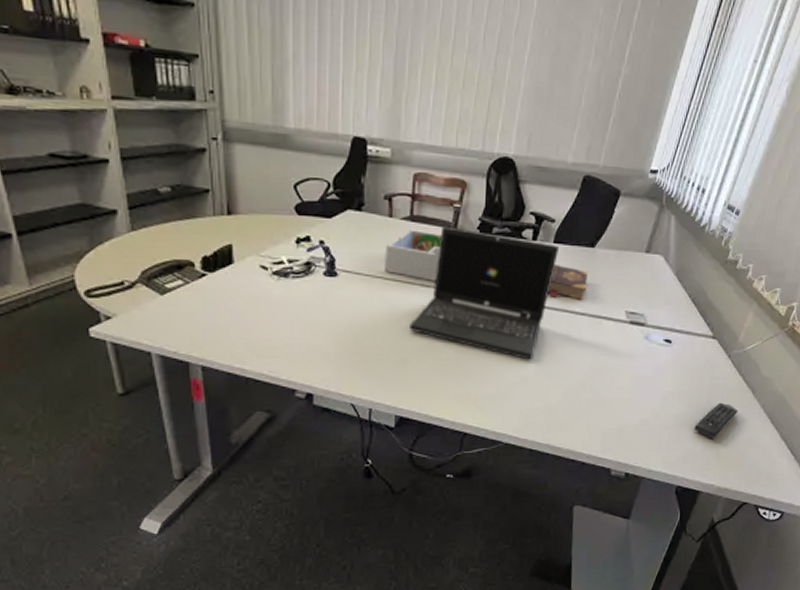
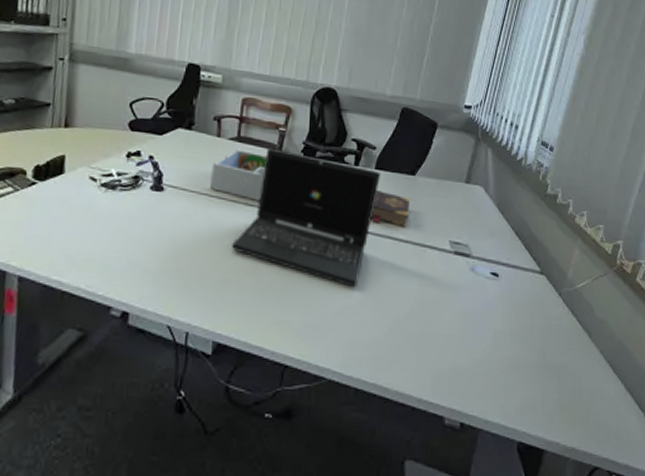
remote control: present [694,402,739,440] -> none [531,345,576,388]

